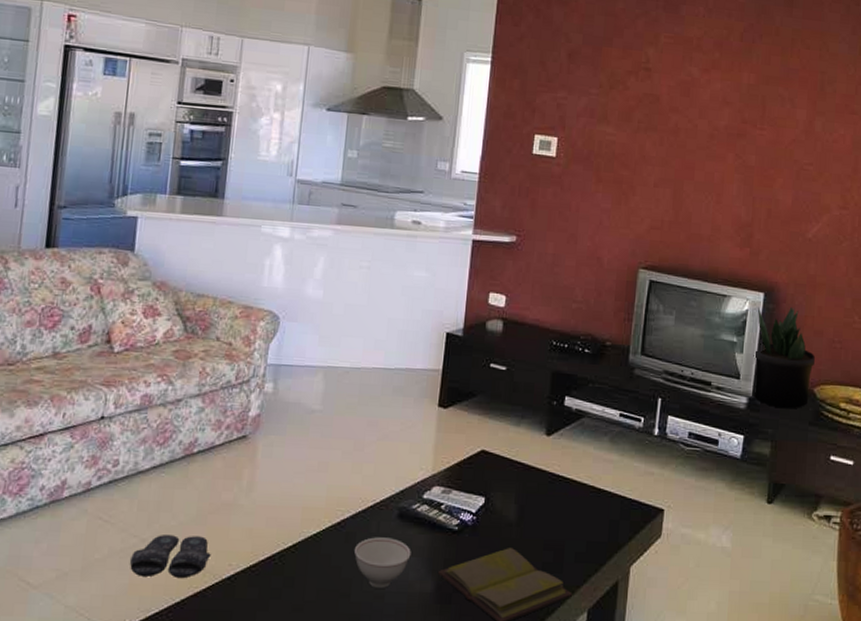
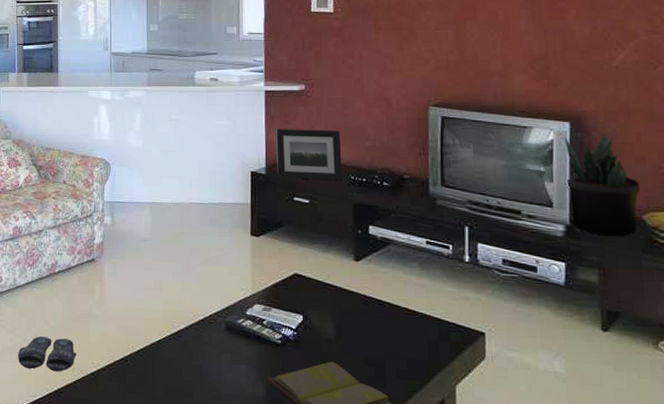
bowl: present [354,537,411,588] -> none [191,346,241,391]
picture frame: none [475,284,547,346] -> present [276,129,343,181]

